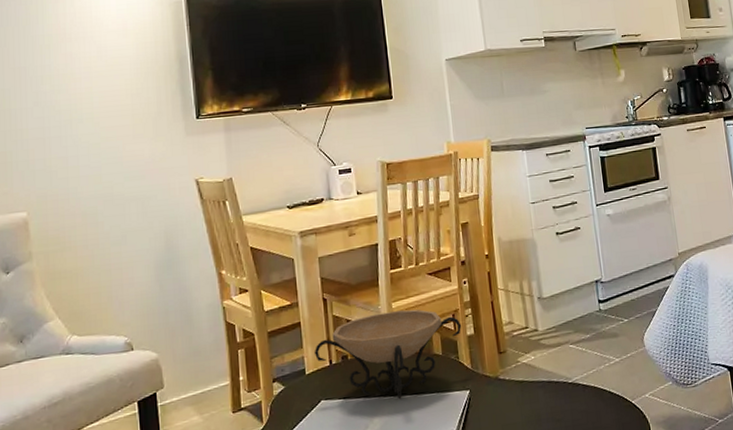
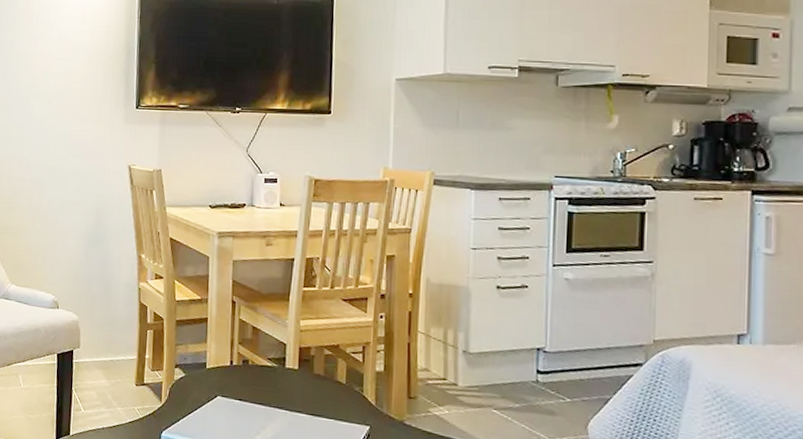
decorative bowl: present [314,309,462,400] -> none [216,327,372,416]

